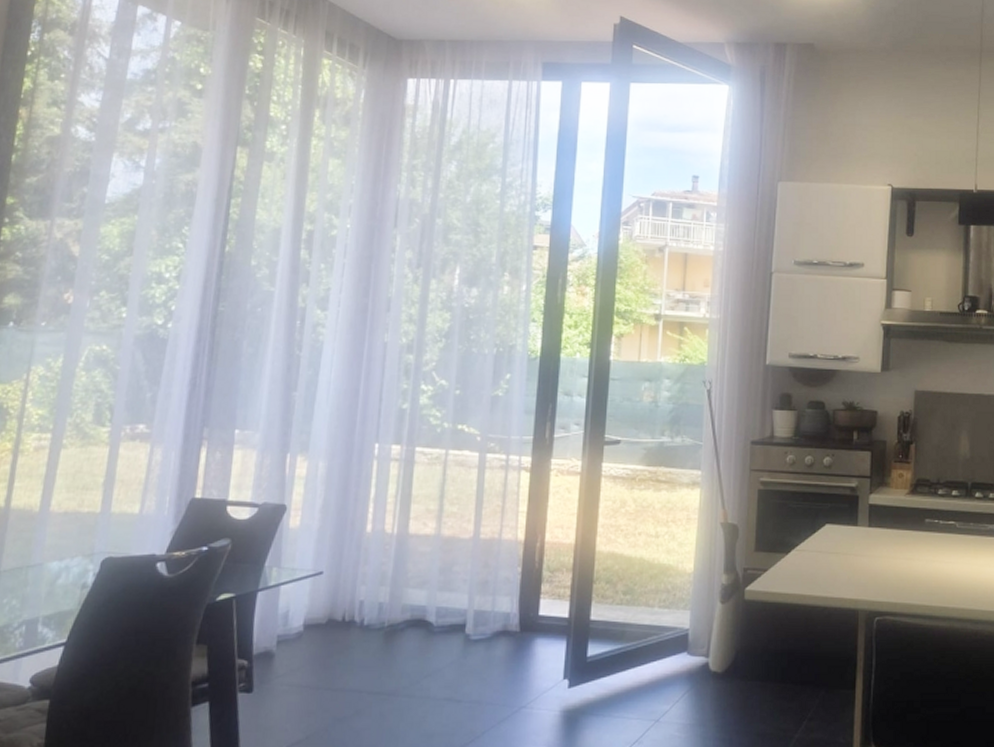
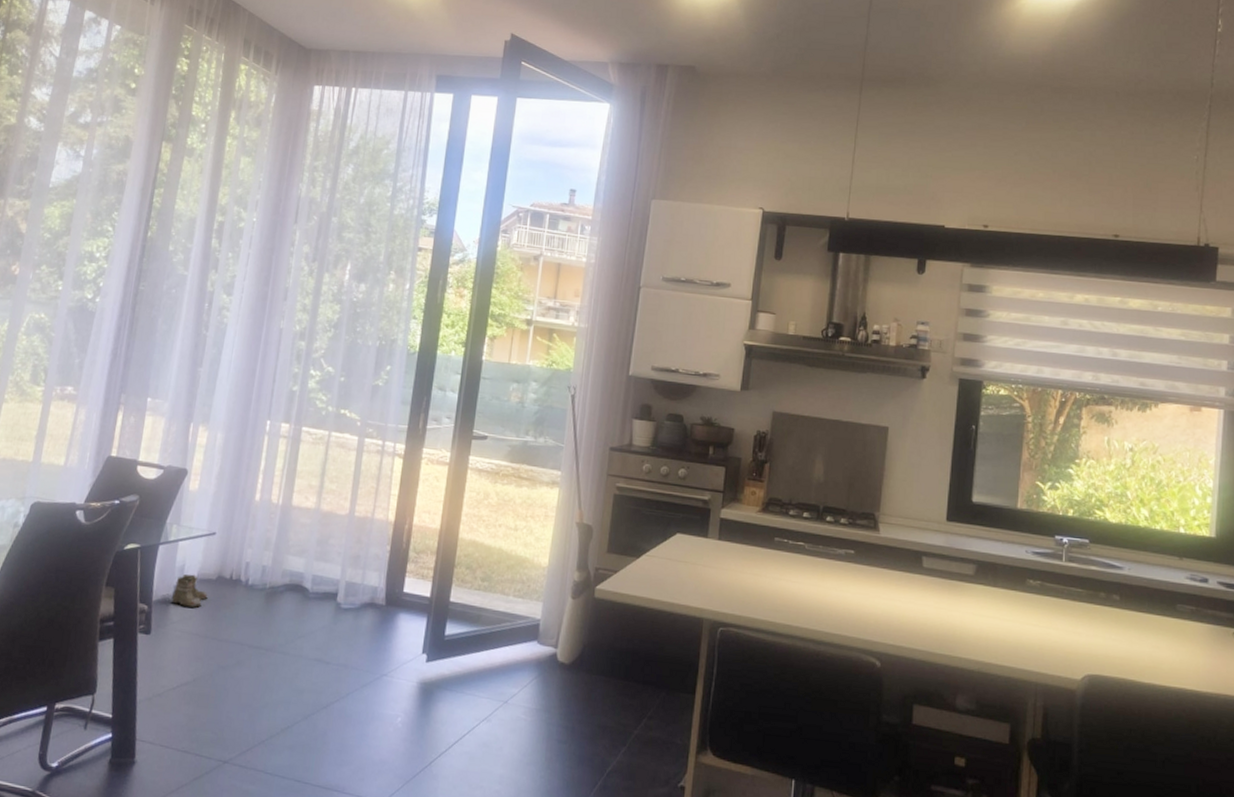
boots: none [274,620,318,657] -> present [170,574,208,608]

